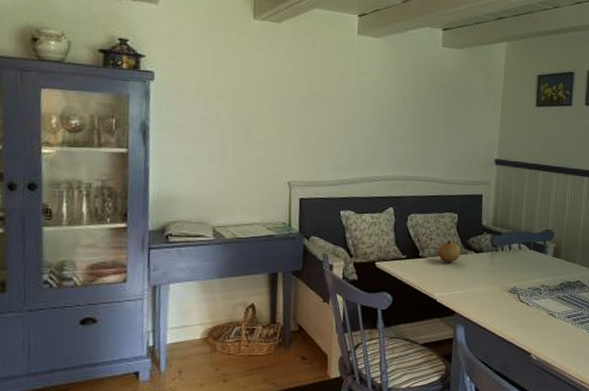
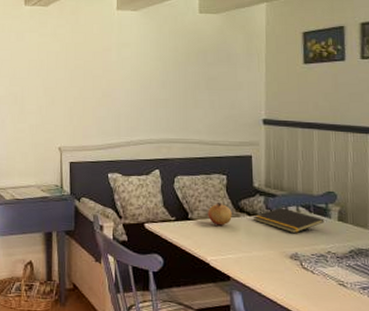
notepad: none [479,245,542,270] -> present [253,208,325,234]

